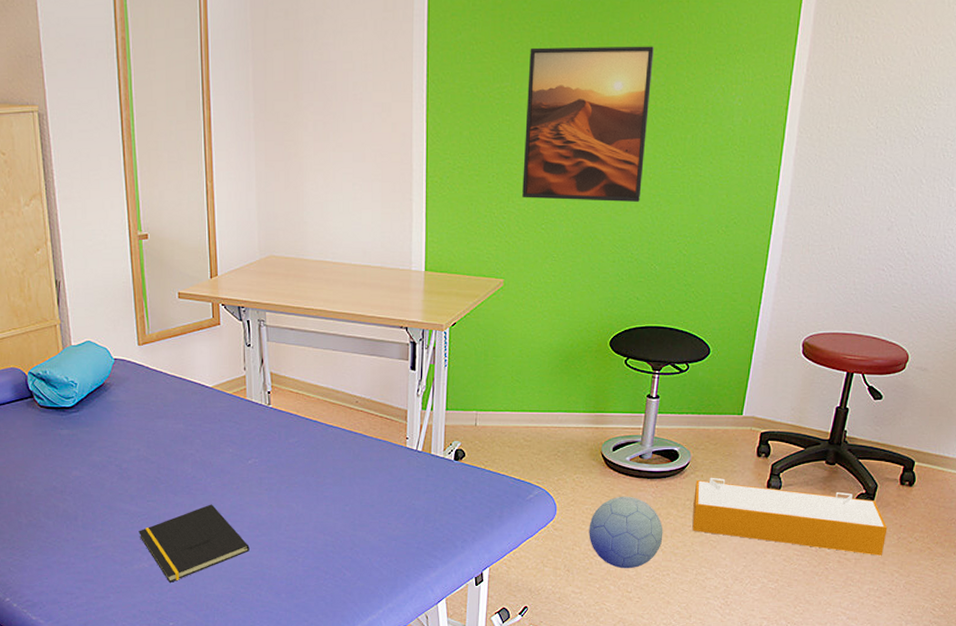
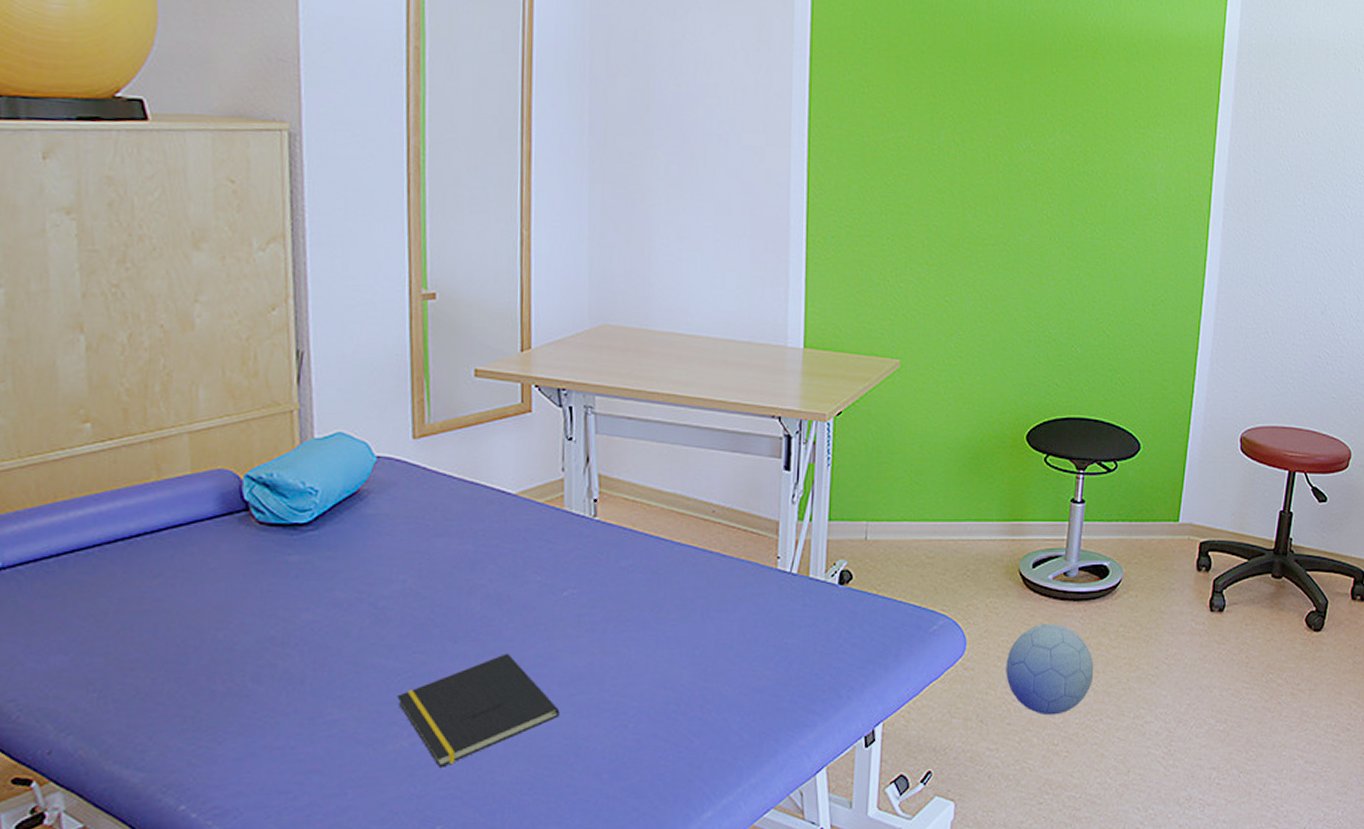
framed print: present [522,46,654,202] -> none [922,95,1068,274]
storage bin: present [692,477,888,555] -> none [1127,597,1342,684]

